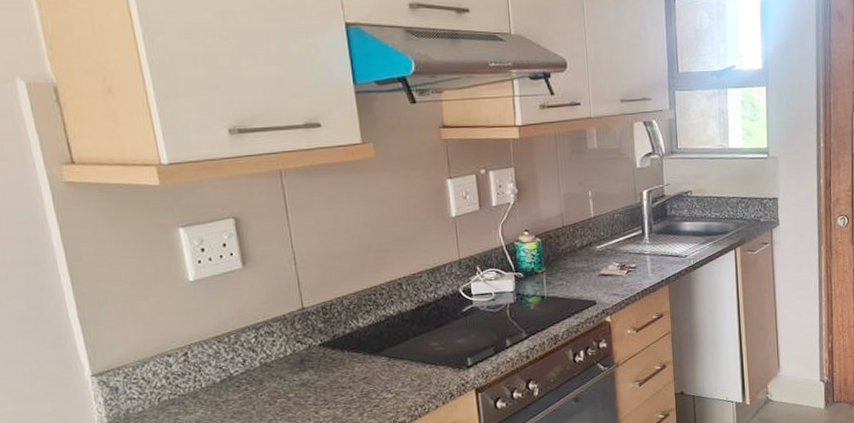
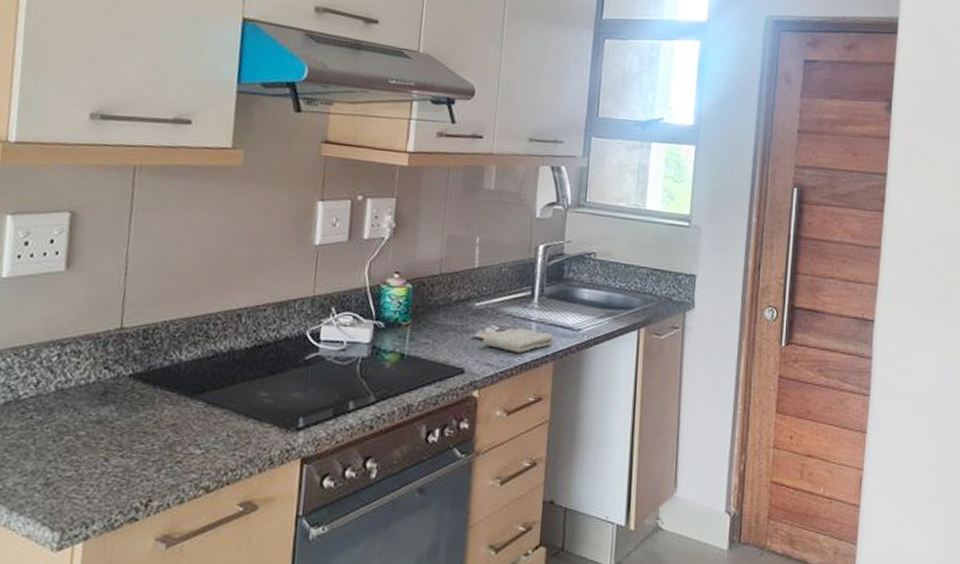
washcloth: none [607,261,666,282] -> present [482,327,554,353]

